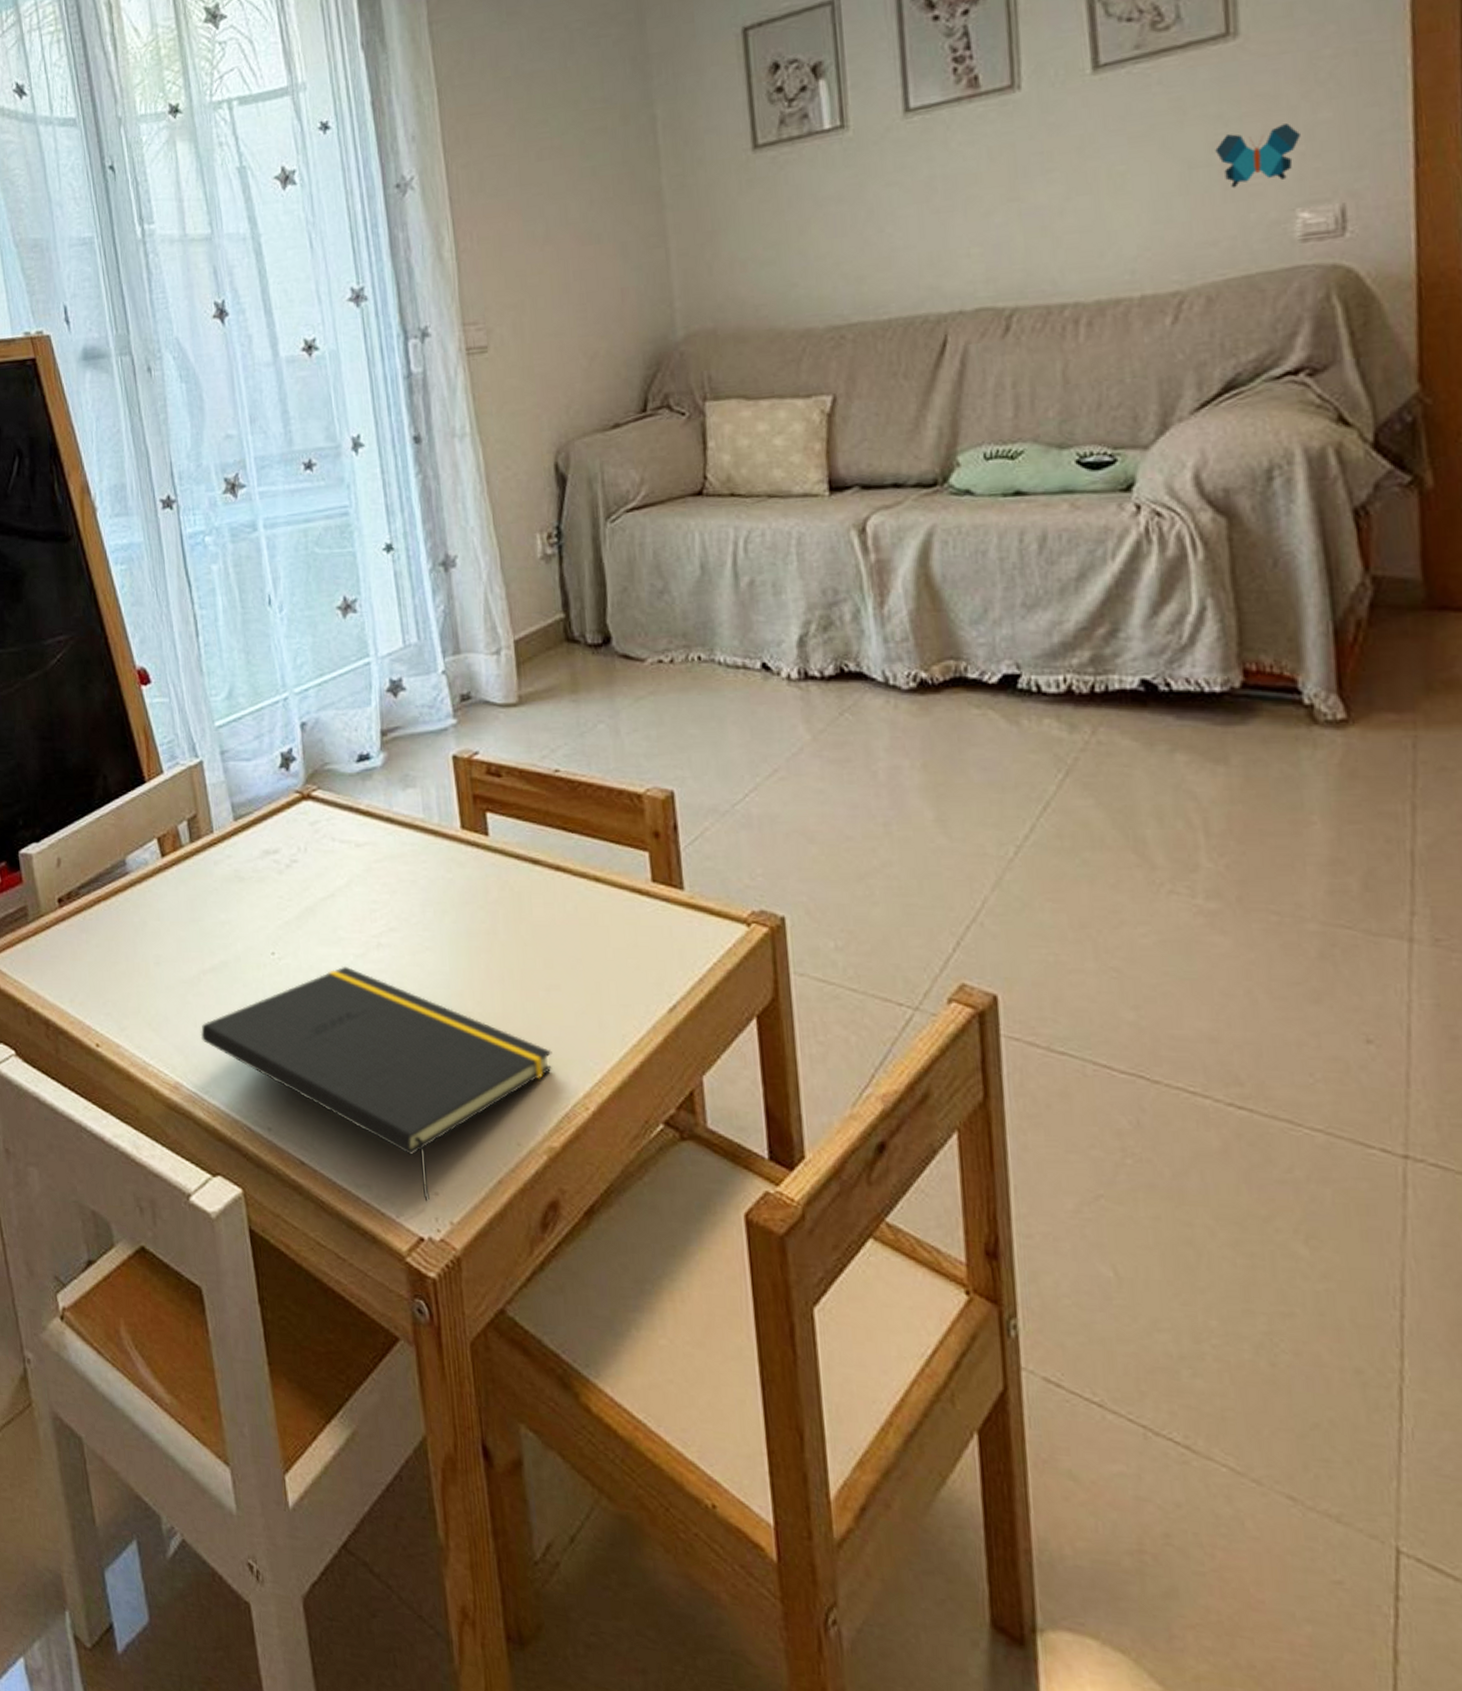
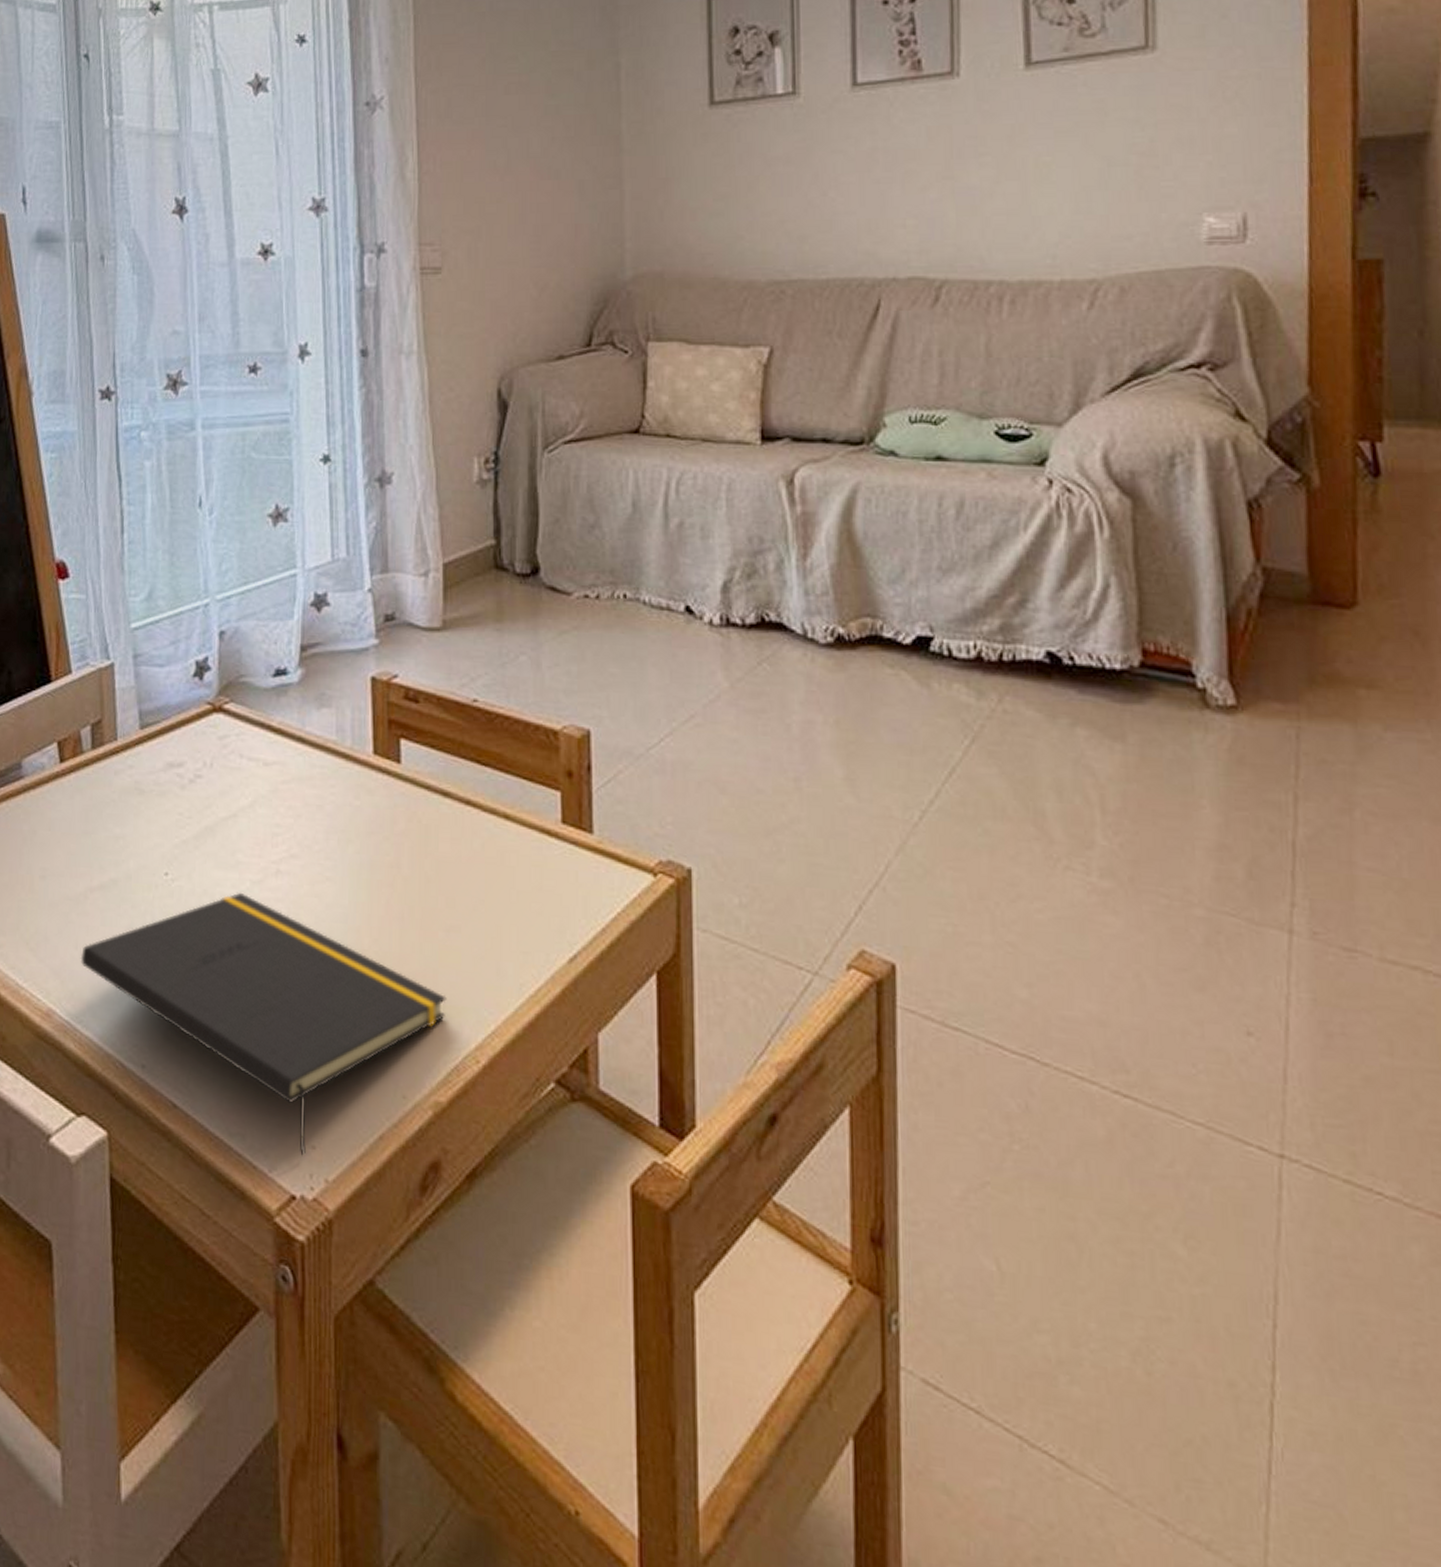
decorative butterfly: present [1215,123,1300,188] -> none [1132,134,1208,189]

